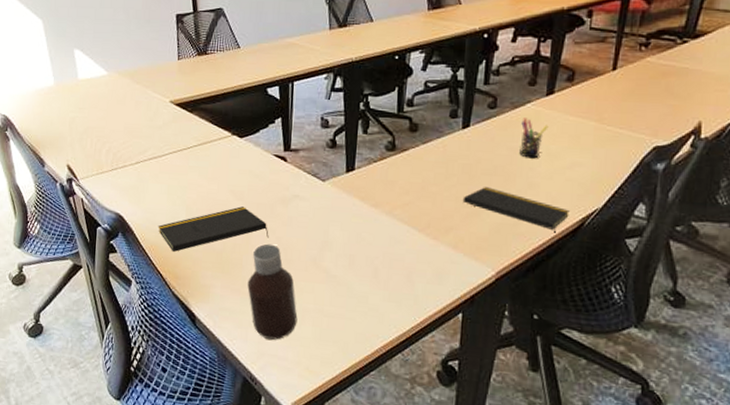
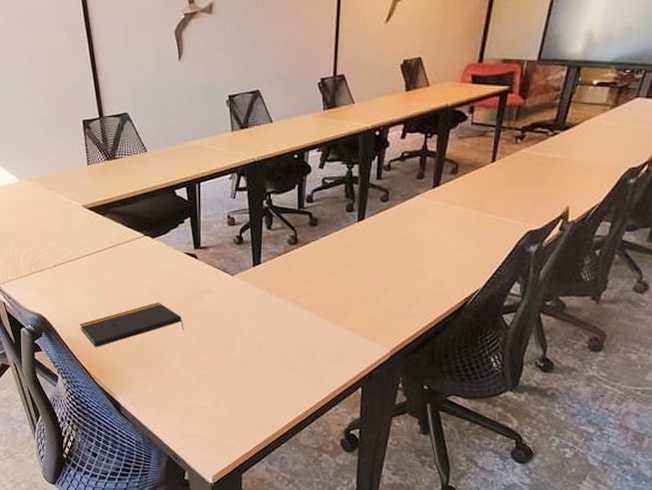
bottle: present [247,243,298,340] -> none [167,335,214,422]
notepad: present [462,187,570,233] -> none [359,274,454,312]
pen holder: present [519,118,549,159] -> none [409,209,435,246]

